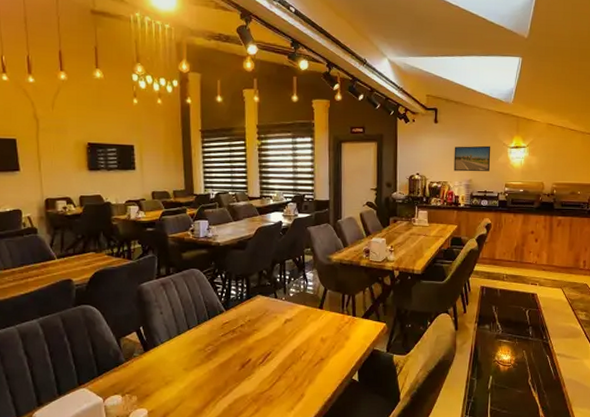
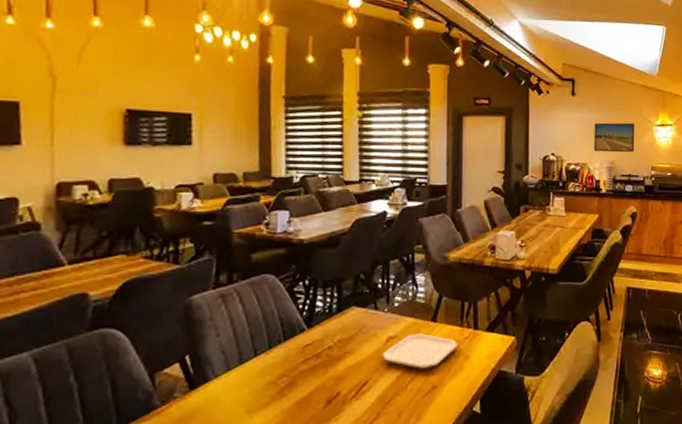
plate: none [282,318,340,345] -> present [382,333,457,370]

